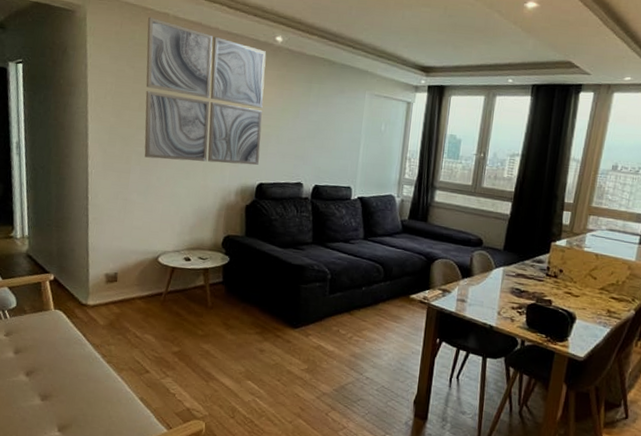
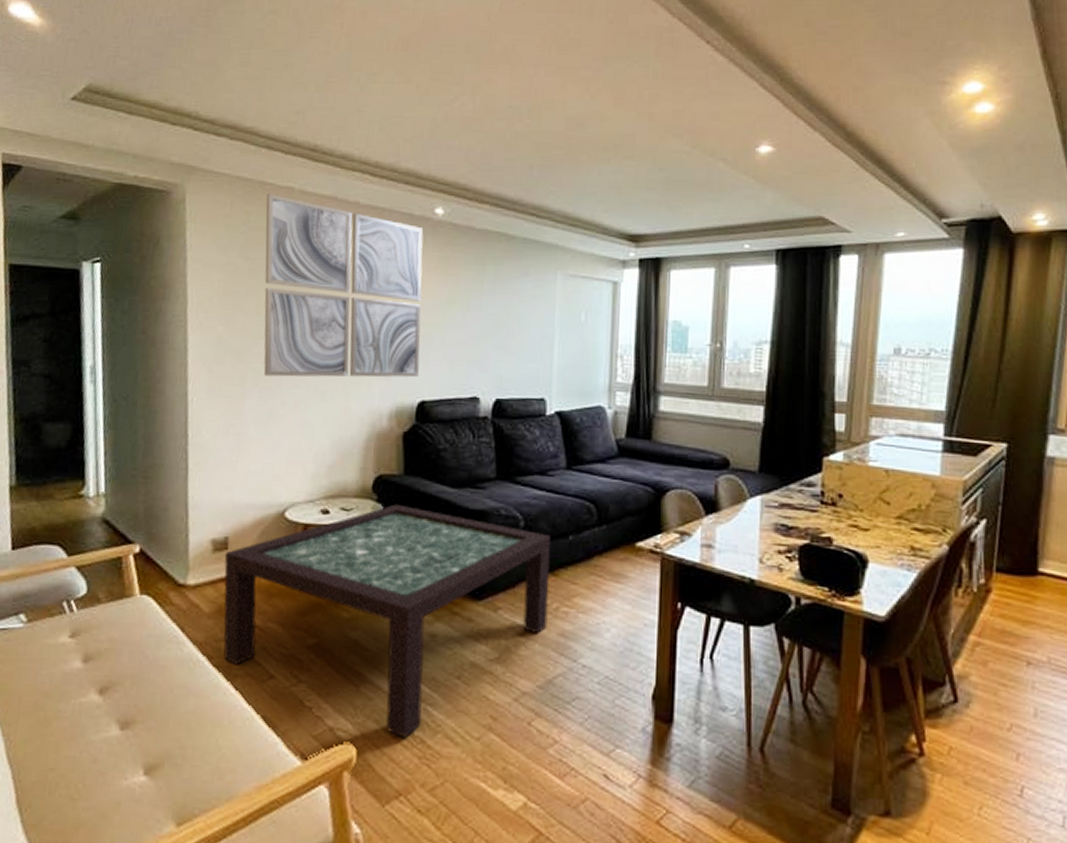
coffee table: none [113,257,349,419] -> present [223,504,551,739]

